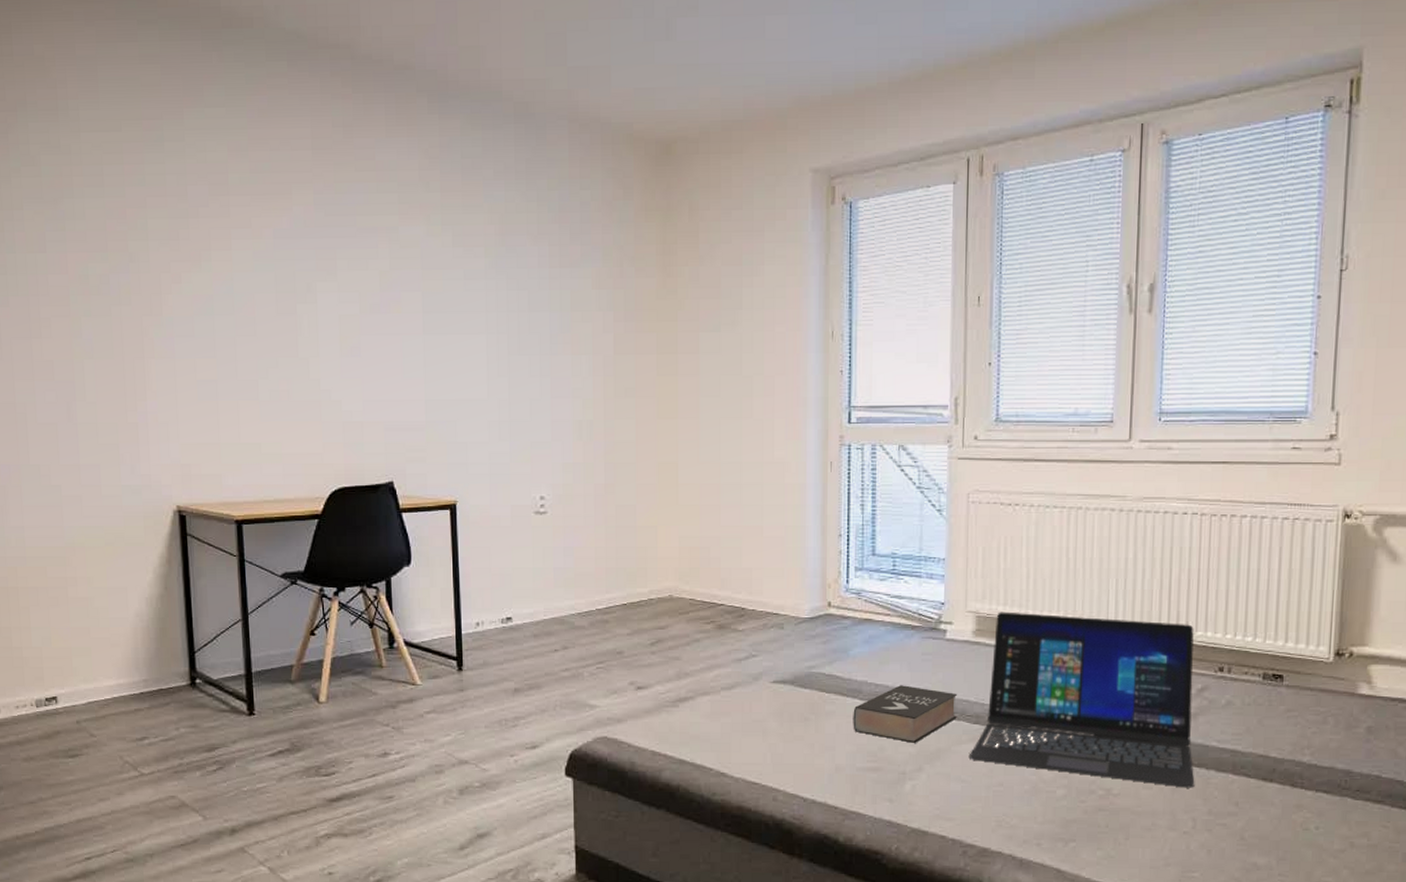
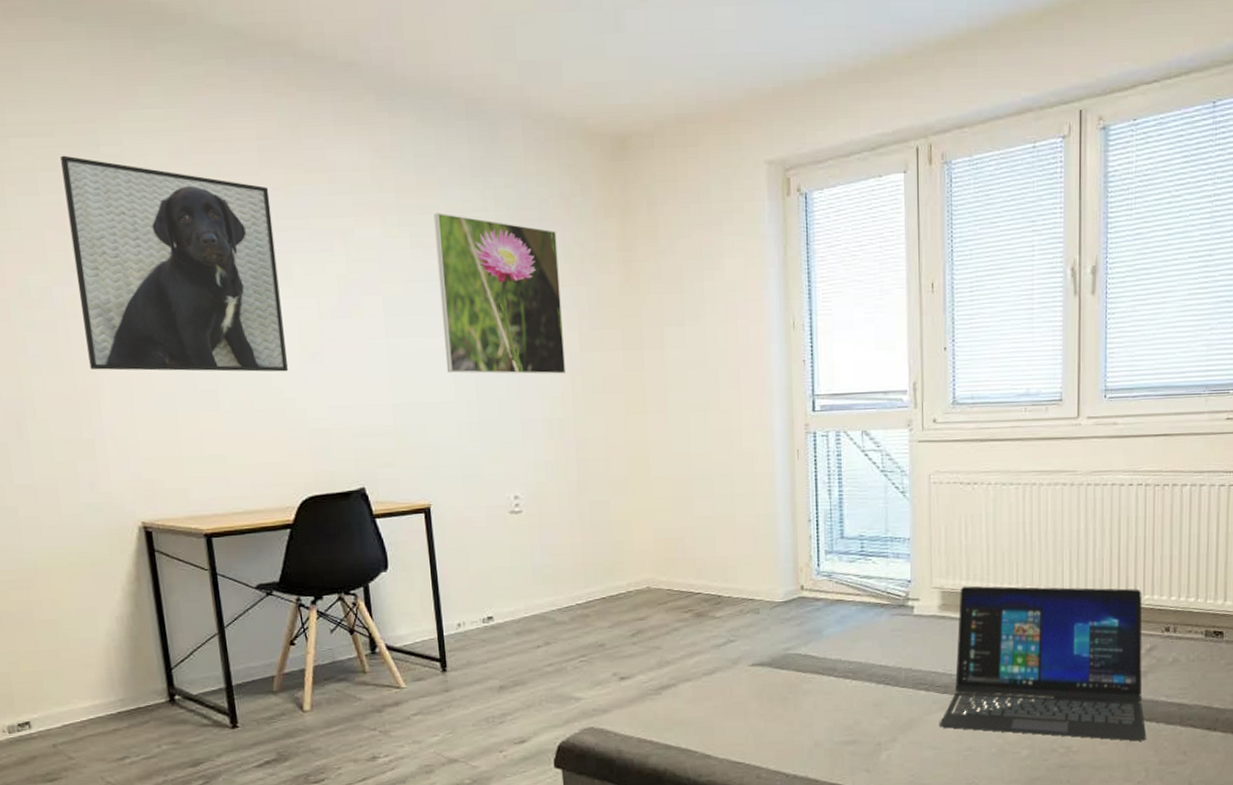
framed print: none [127,150,327,364] -> present [61,155,289,372]
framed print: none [477,213,598,376] -> present [434,212,565,374]
book: present [853,685,958,743] -> none [829,661,927,715]

